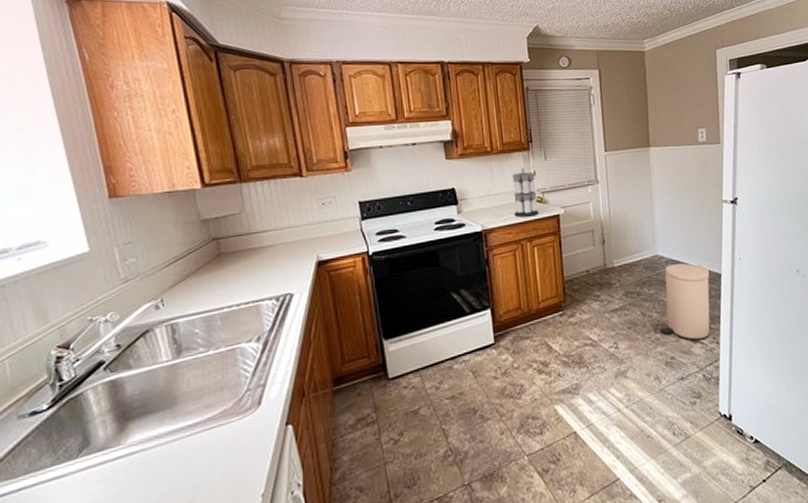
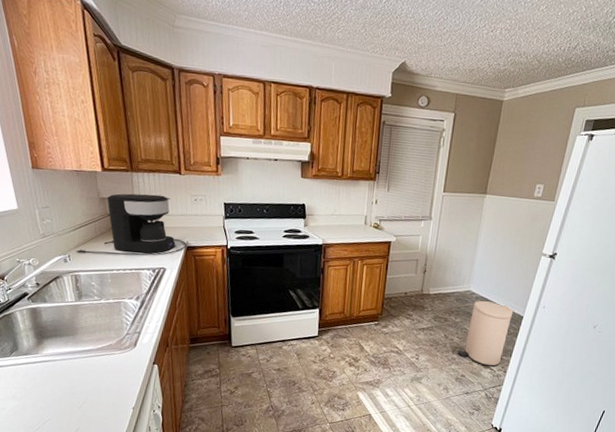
coffee maker: none [169,204,317,295] -> present [74,193,186,256]
spice rack: present [512,167,538,218] -> none [352,195,377,240]

